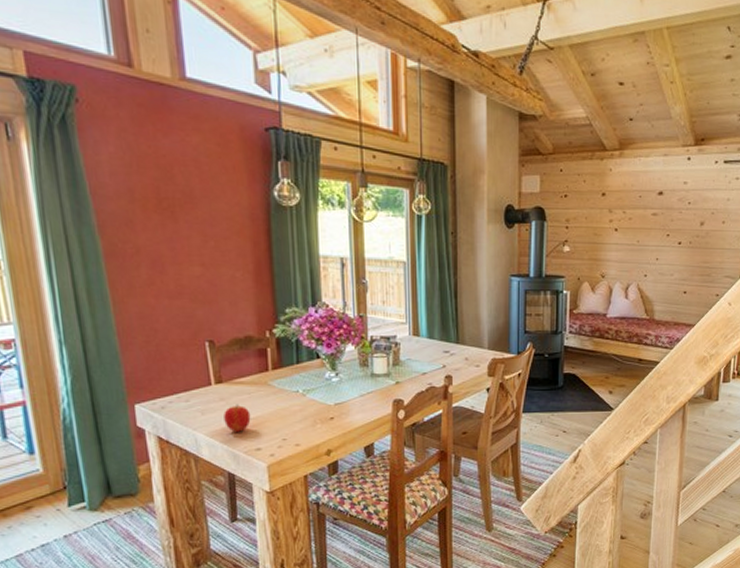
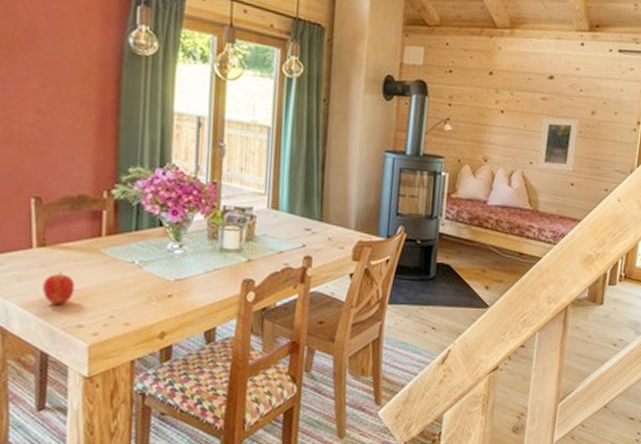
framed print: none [652,230,689,281] -> present [537,117,579,172]

